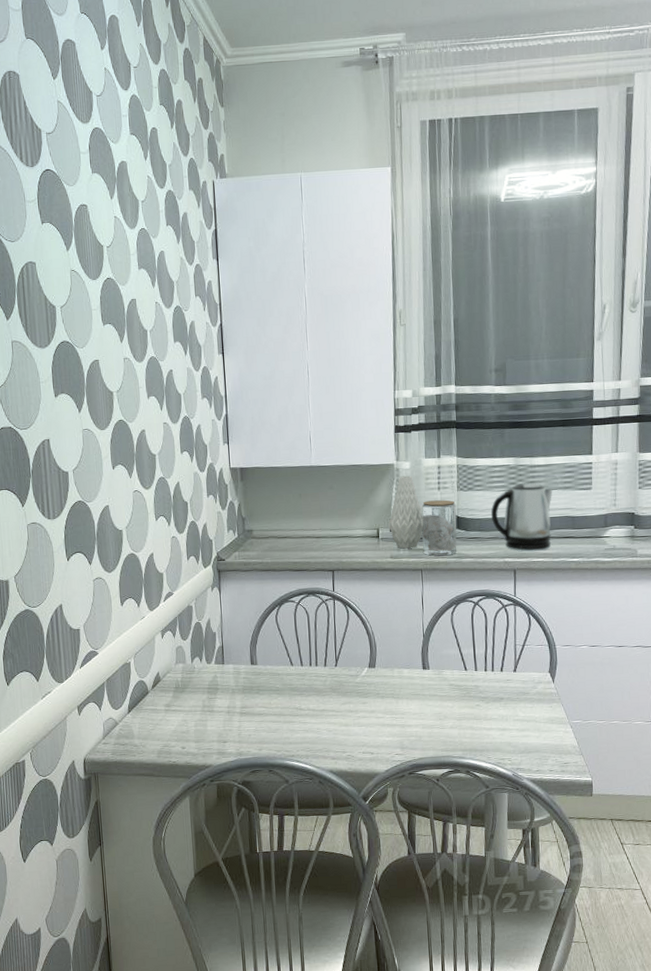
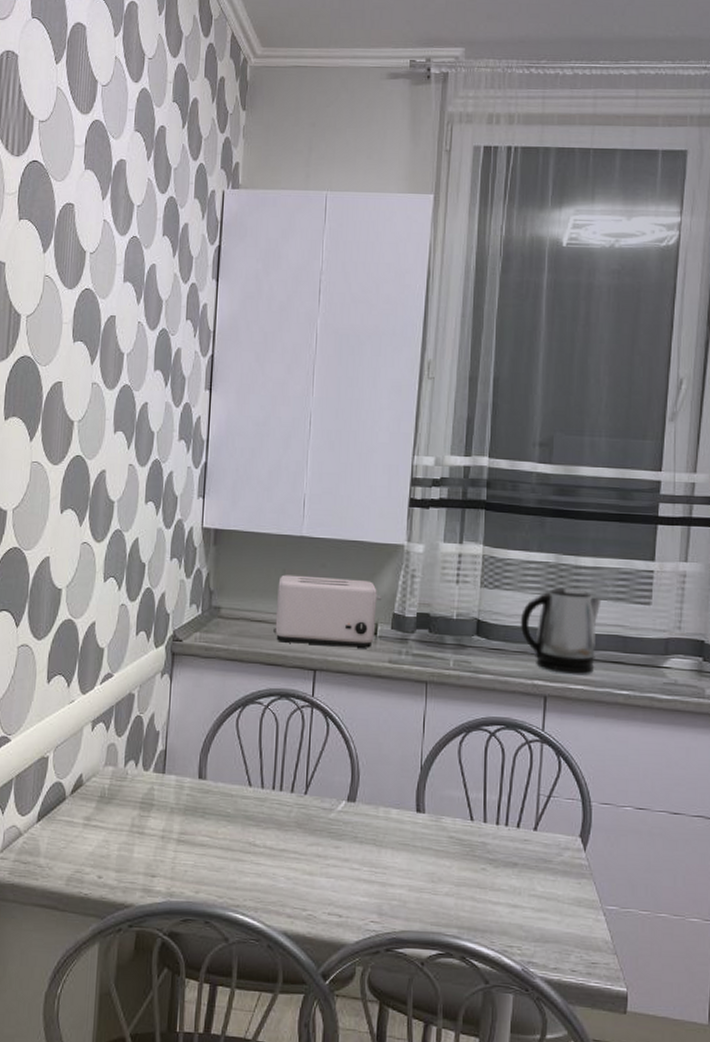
toaster: none [296,495,380,552] -> present [273,574,381,648]
vase: present [388,475,424,549] -> none [390,561,435,653]
jar: present [421,500,457,556] -> none [429,595,477,668]

